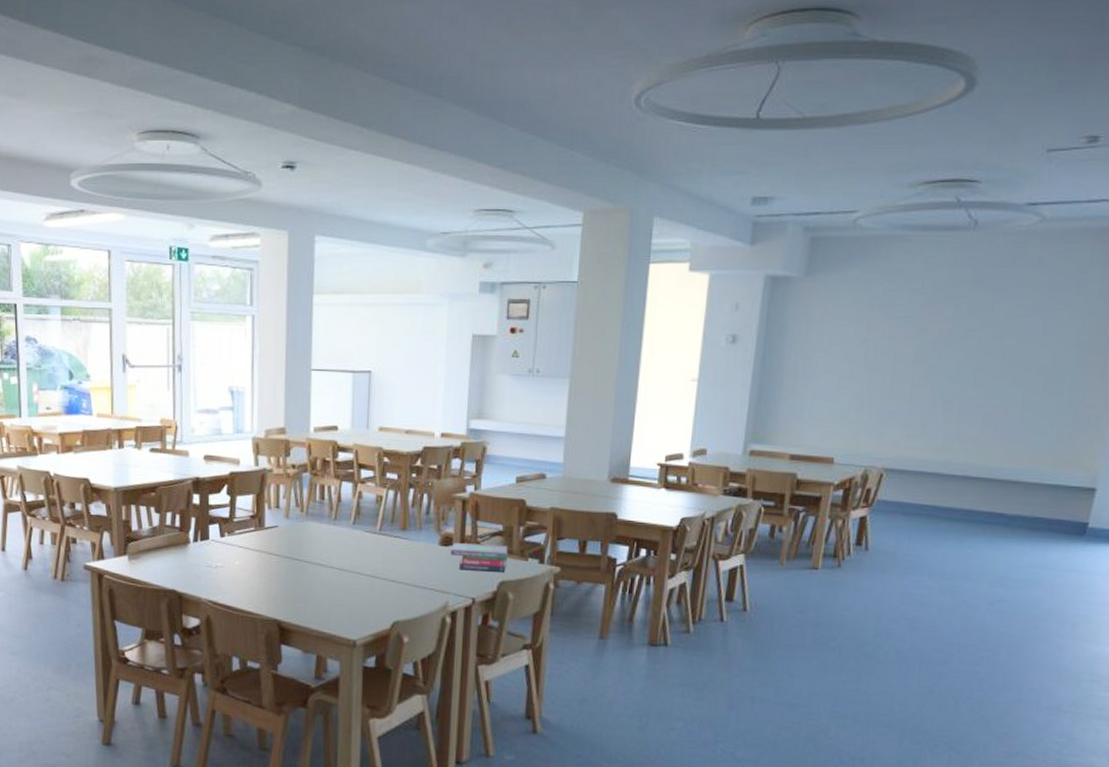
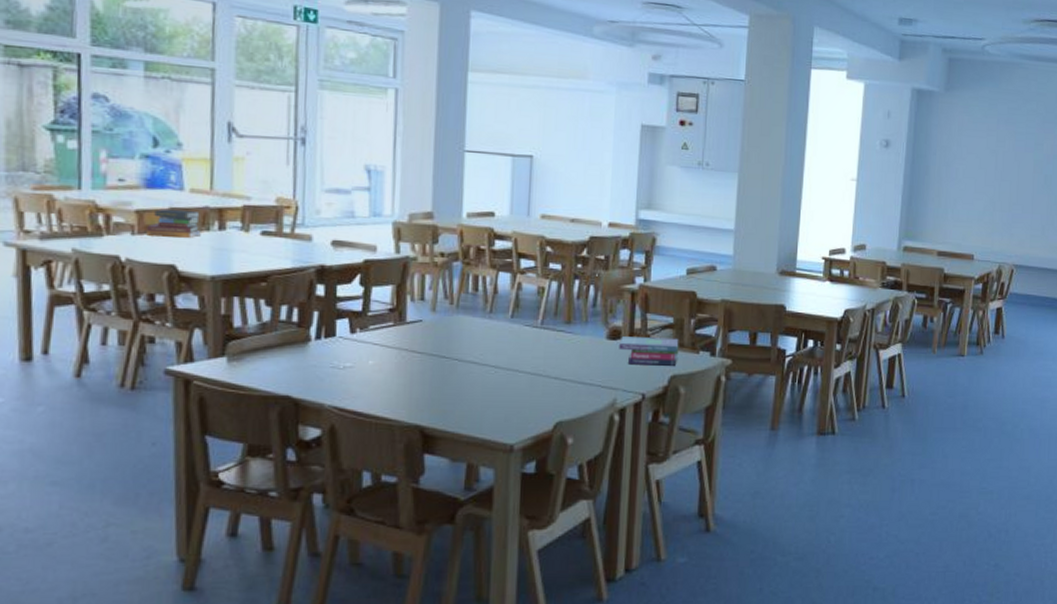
books: none [67,431,106,457] -> present [146,208,201,239]

